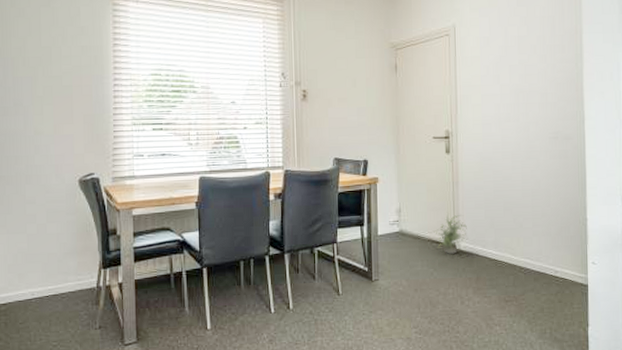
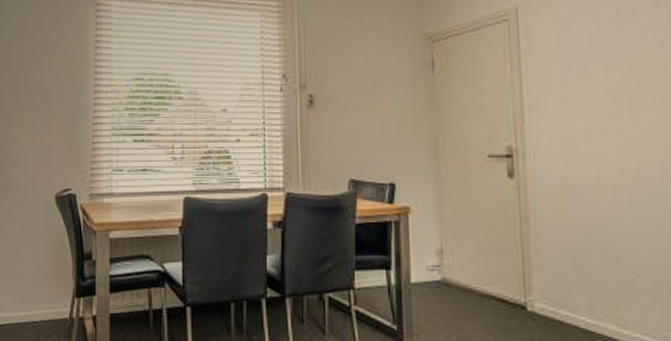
potted plant: present [434,213,468,254] -> none [492,260,547,318]

